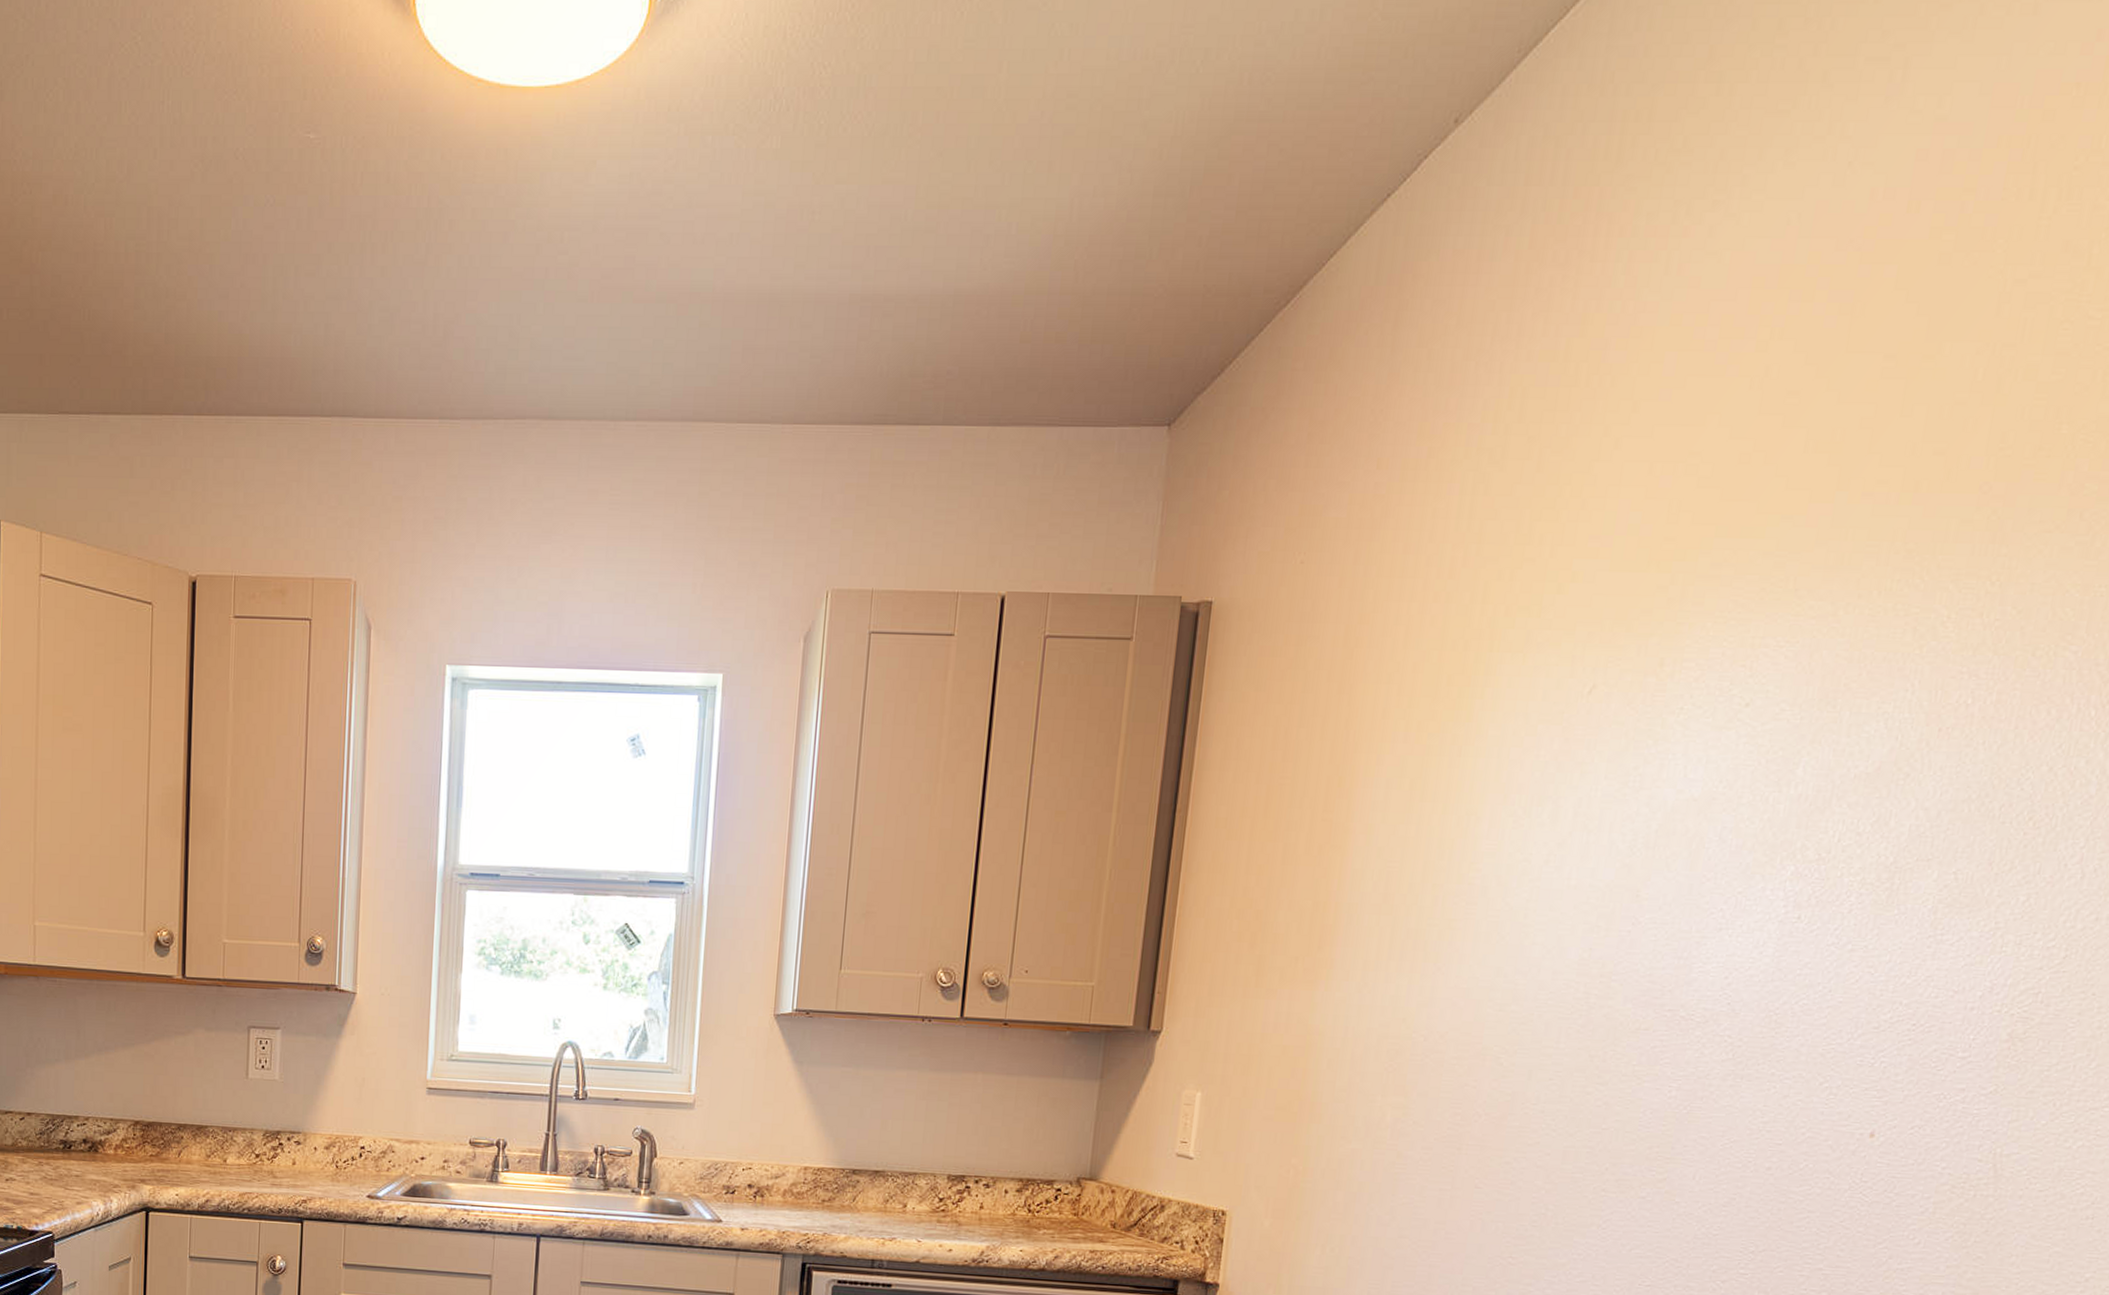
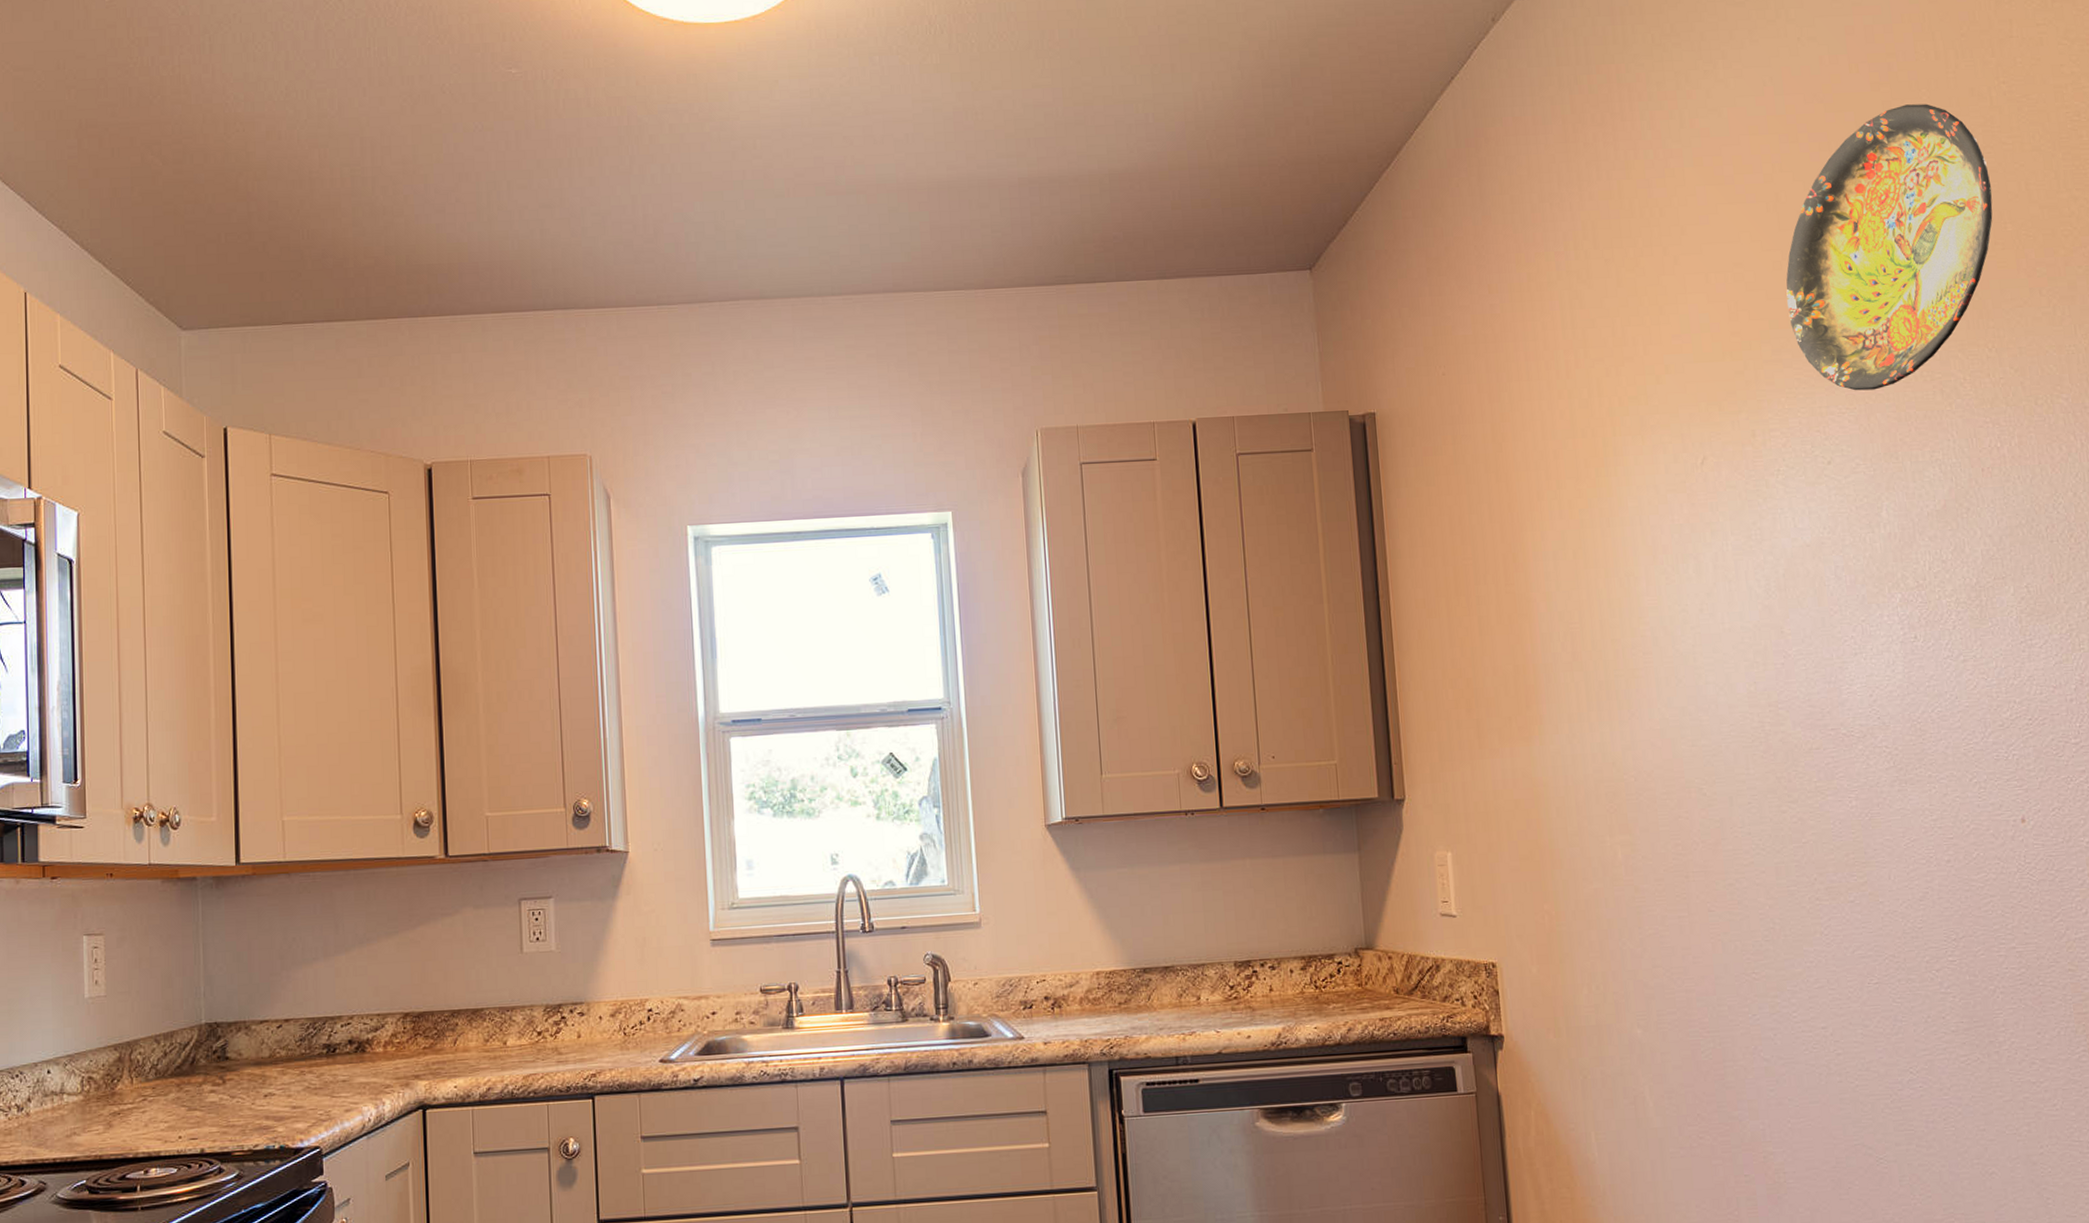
decorative plate: none [1742,259,2059,622] -> present [1786,104,1993,391]

